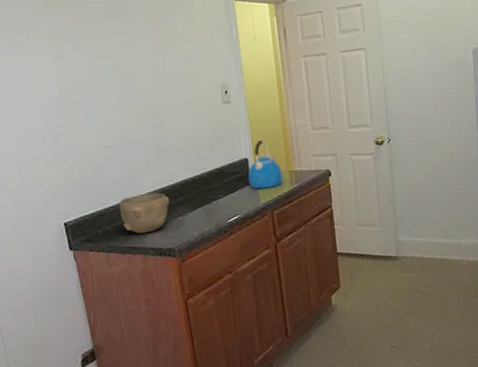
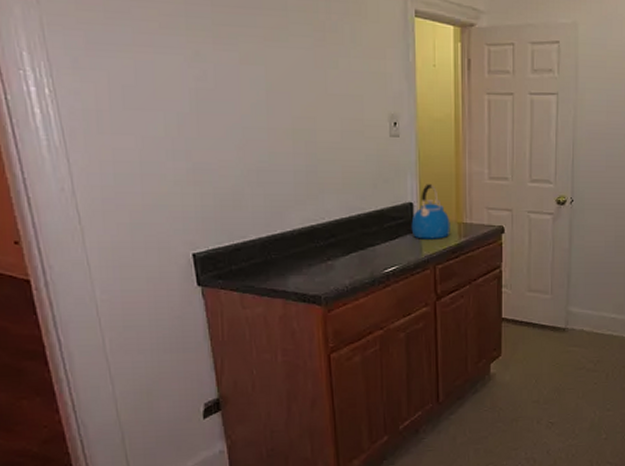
bowl: present [119,192,169,234] -> none [259,230,318,276]

